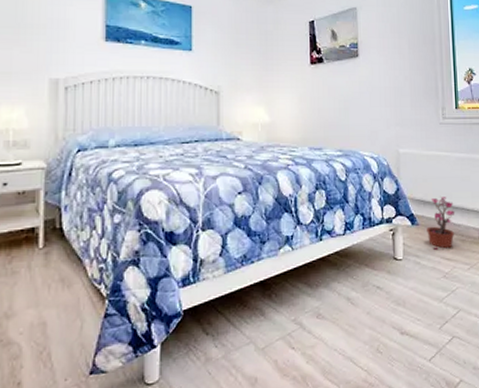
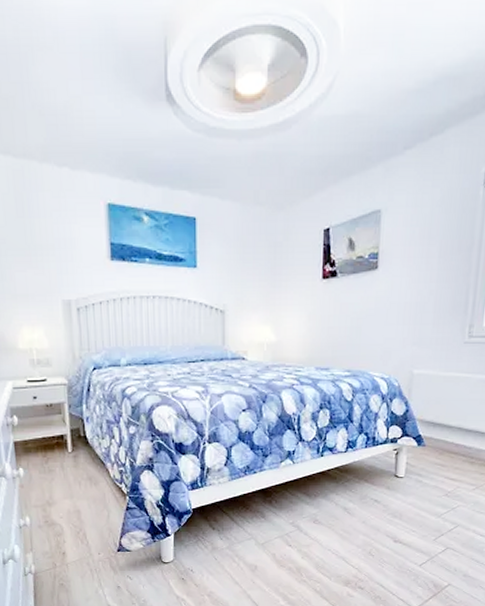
potted plant: present [427,197,455,250] -> none [433,419,468,470]

